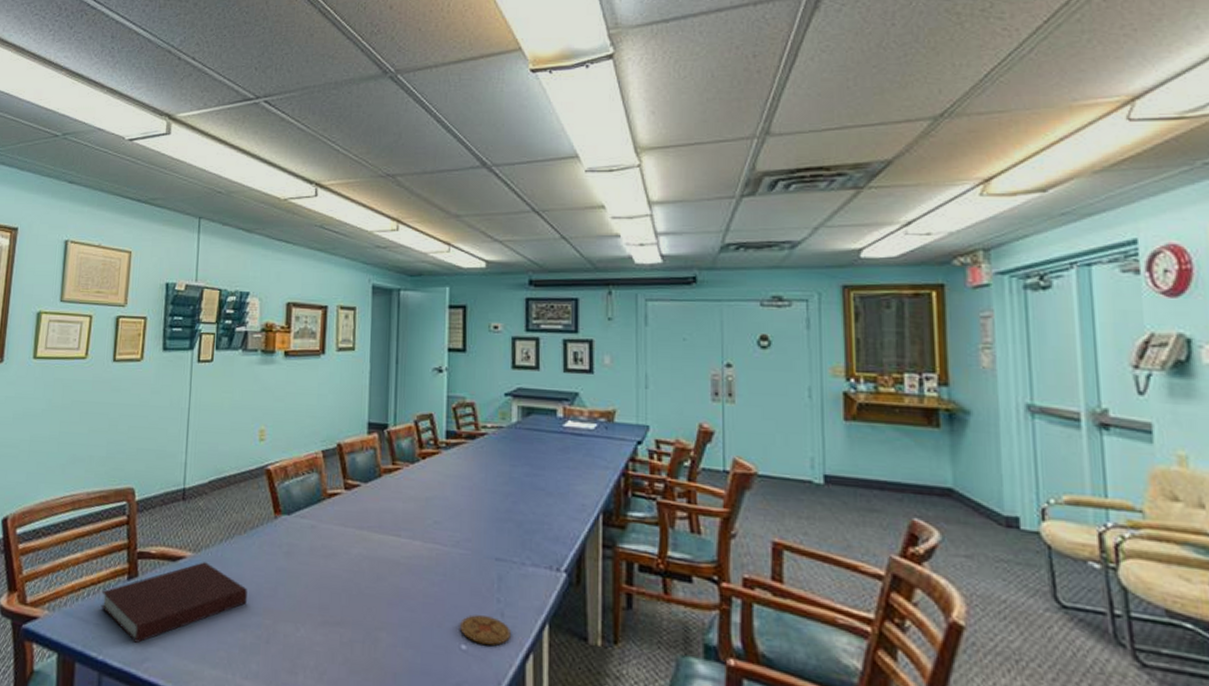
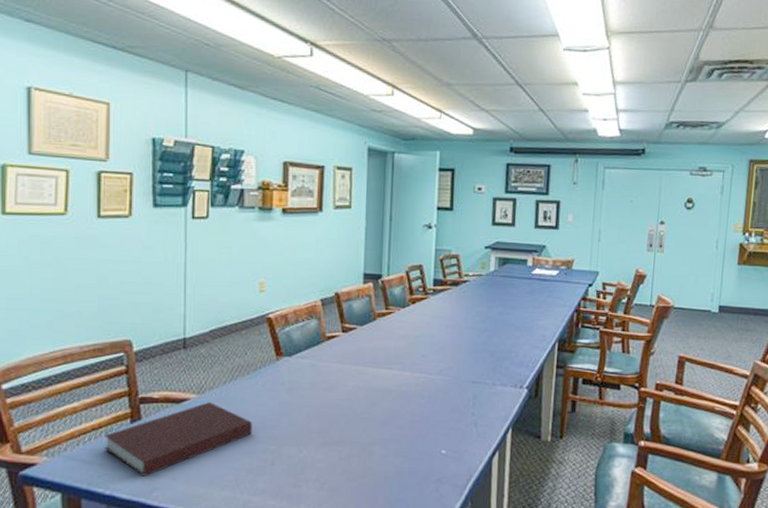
coaster: present [460,615,510,646] -> none [441,426,482,448]

